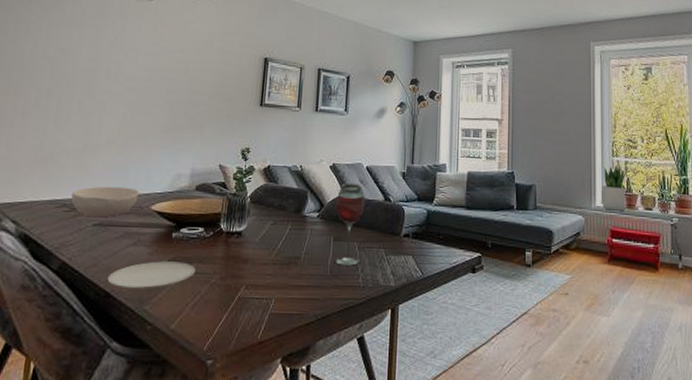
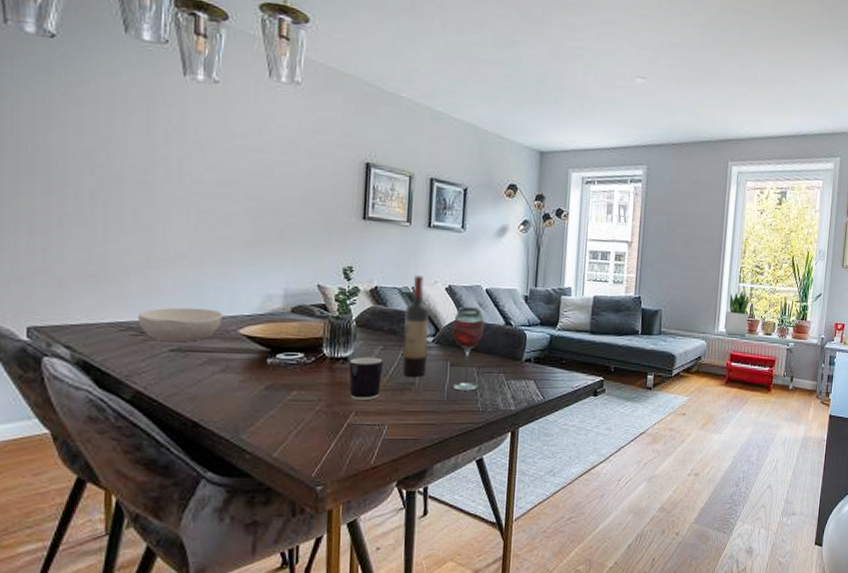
plate: present [107,261,195,289] -> none [193,389,297,418]
mug: none [241,231,273,275] -> present [348,356,383,401]
wine bottle: none [289,155,315,251] -> present [402,275,429,377]

